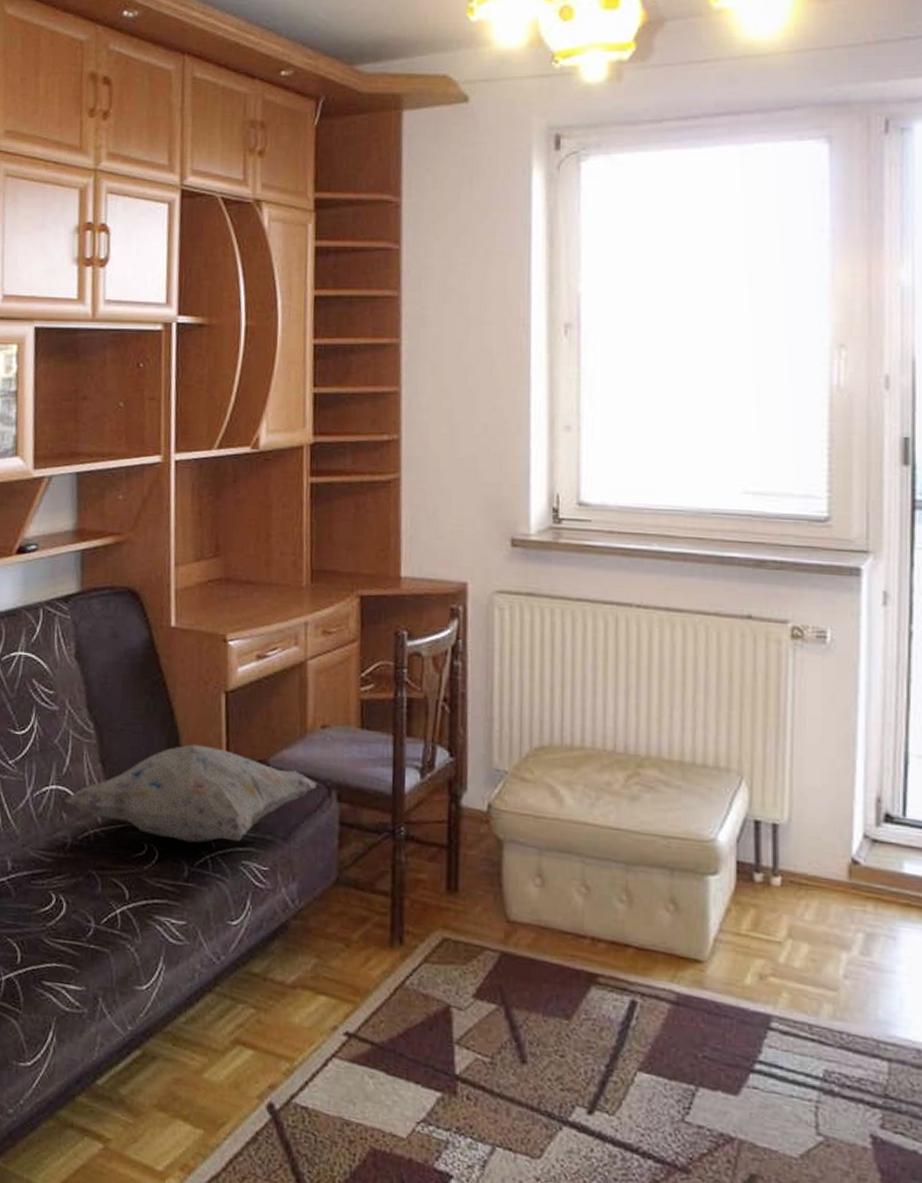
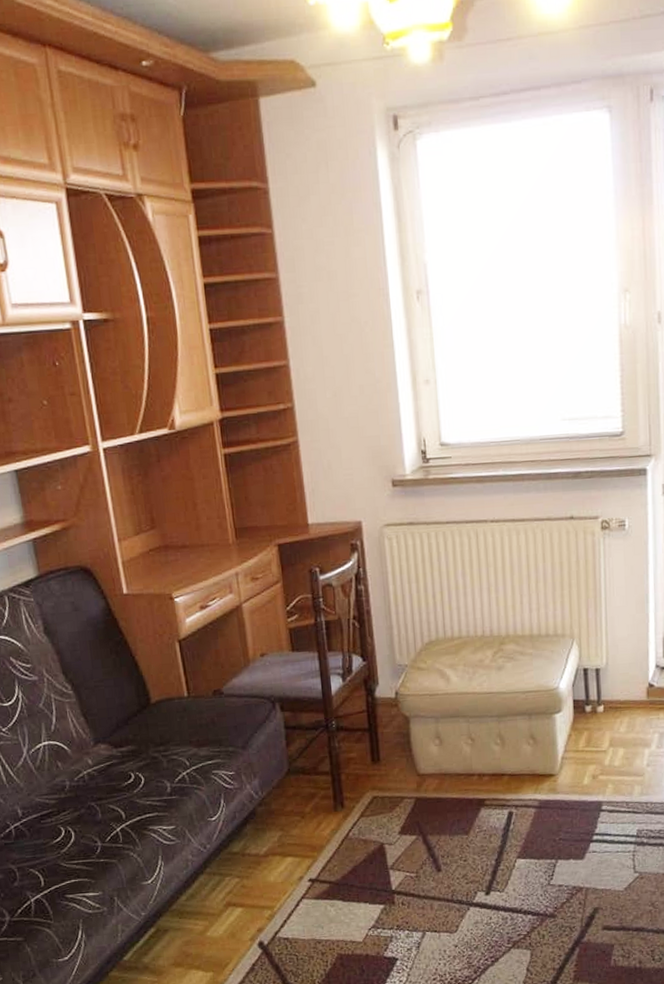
decorative pillow: present [64,744,318,843] -> none [57,686,264,765]

